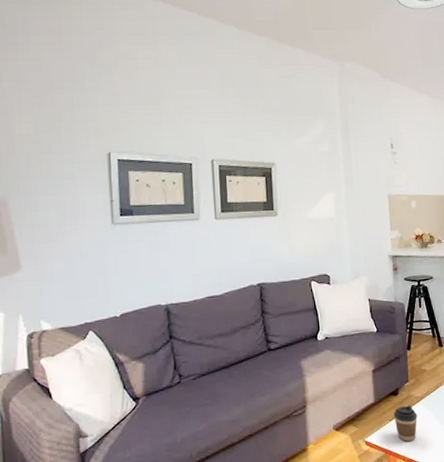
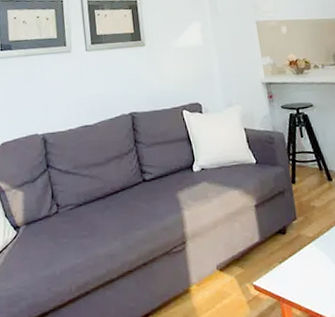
coffee cup: present [393,405,418,442] -> none [283,246,312,288]

